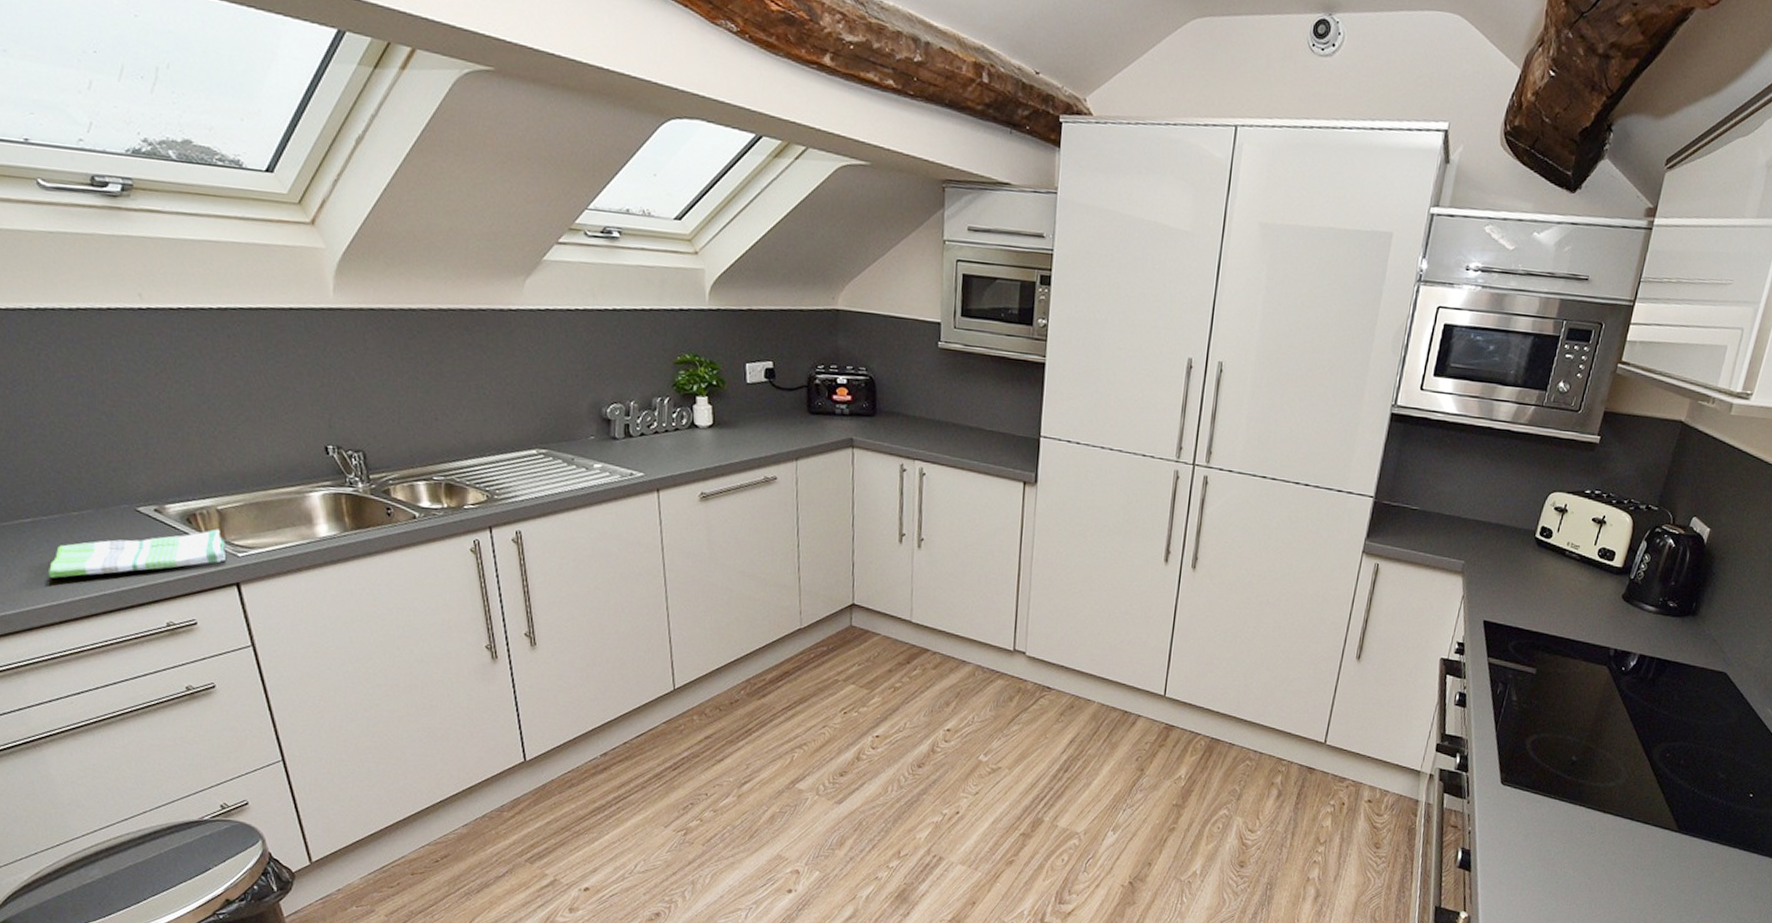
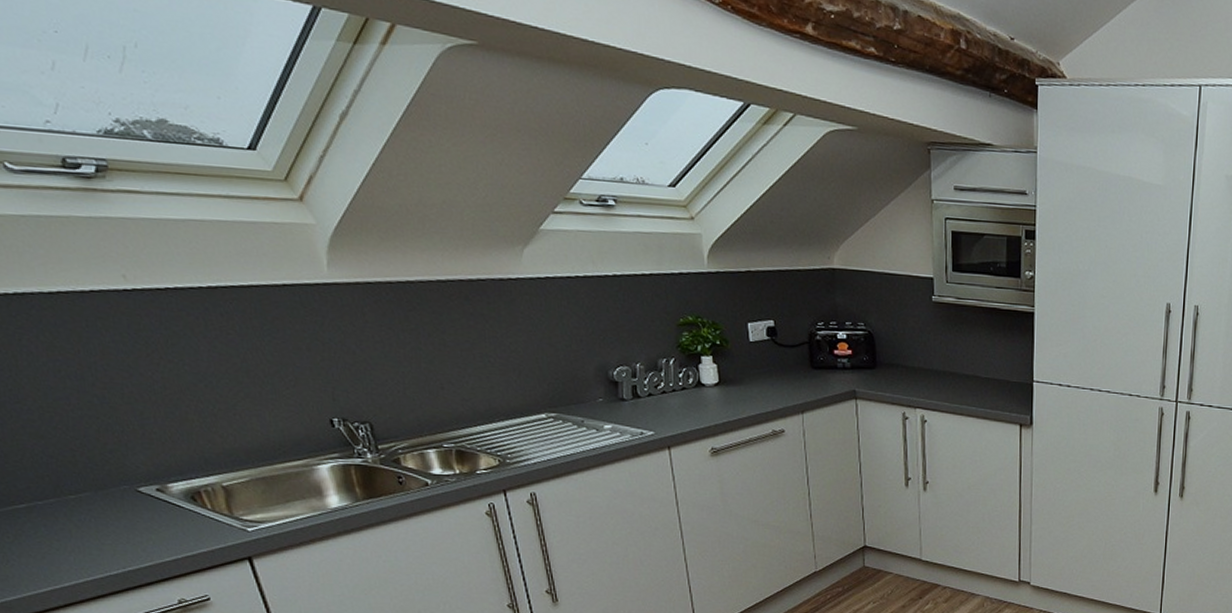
dish towel: present [47,529,225,578] -> none [47,505,235,562]

